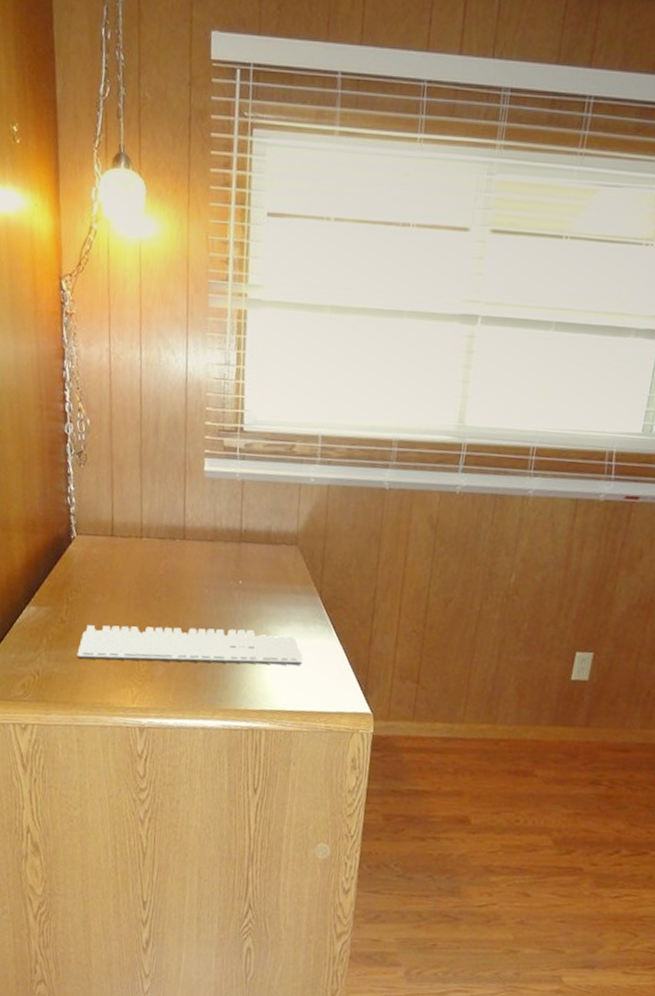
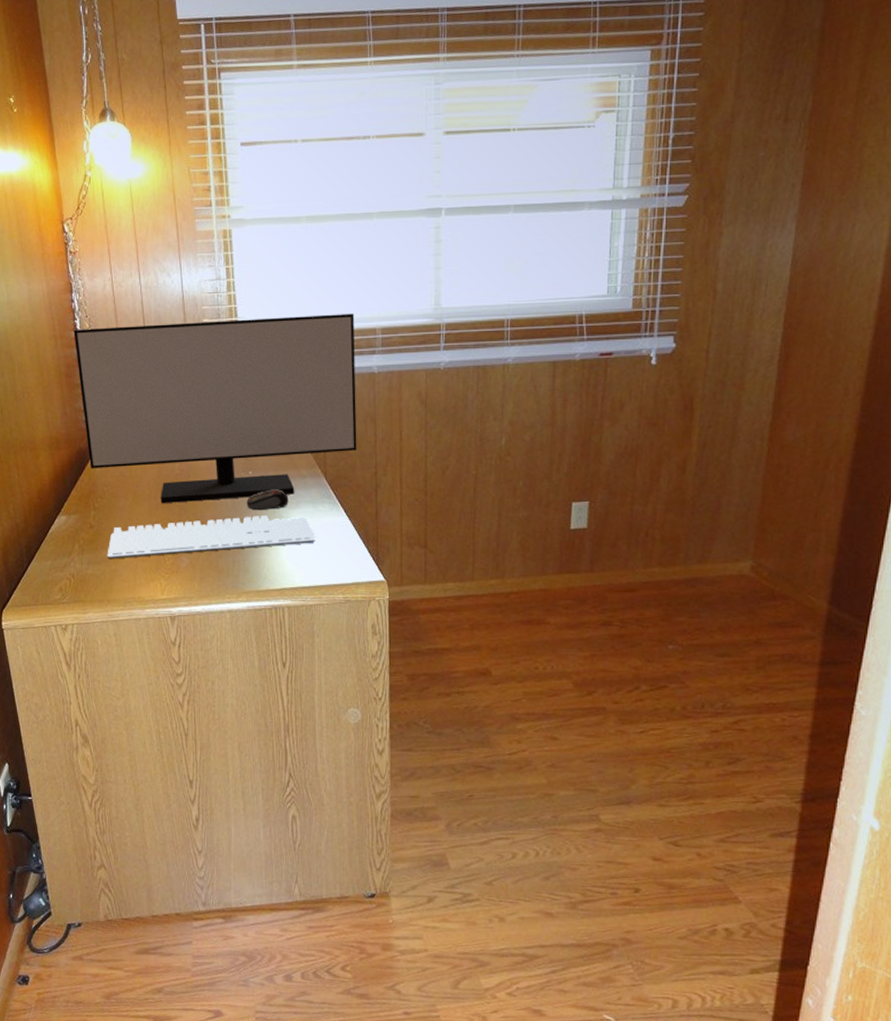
monitor: none [61,401,371,611] -> present [74,313,357,504]
computer mouse: none [232,602,279,625] -> present [246,489,289,510]

